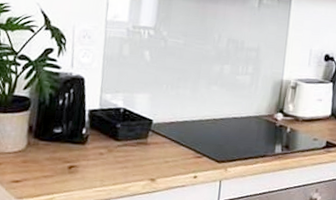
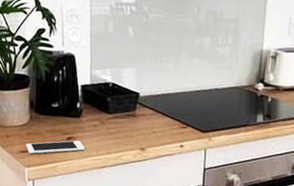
cell phone: none [19,169,88,184] -> present [25,140,85,154]

